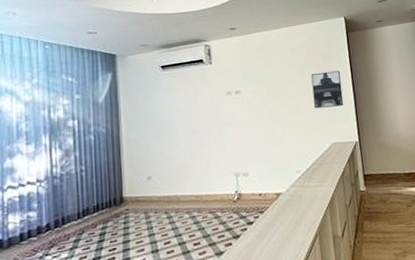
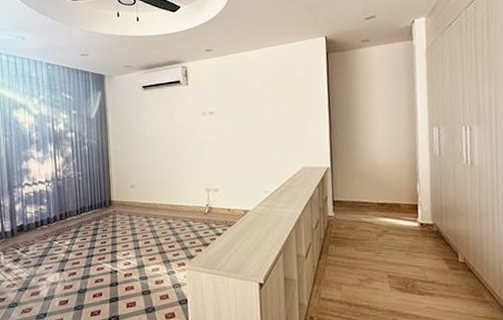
wall art: present [310,70,344,109] -> none [285,94,318,132]

